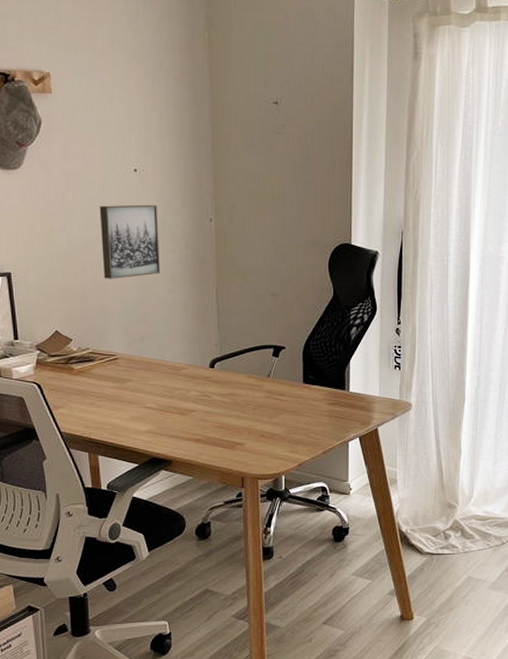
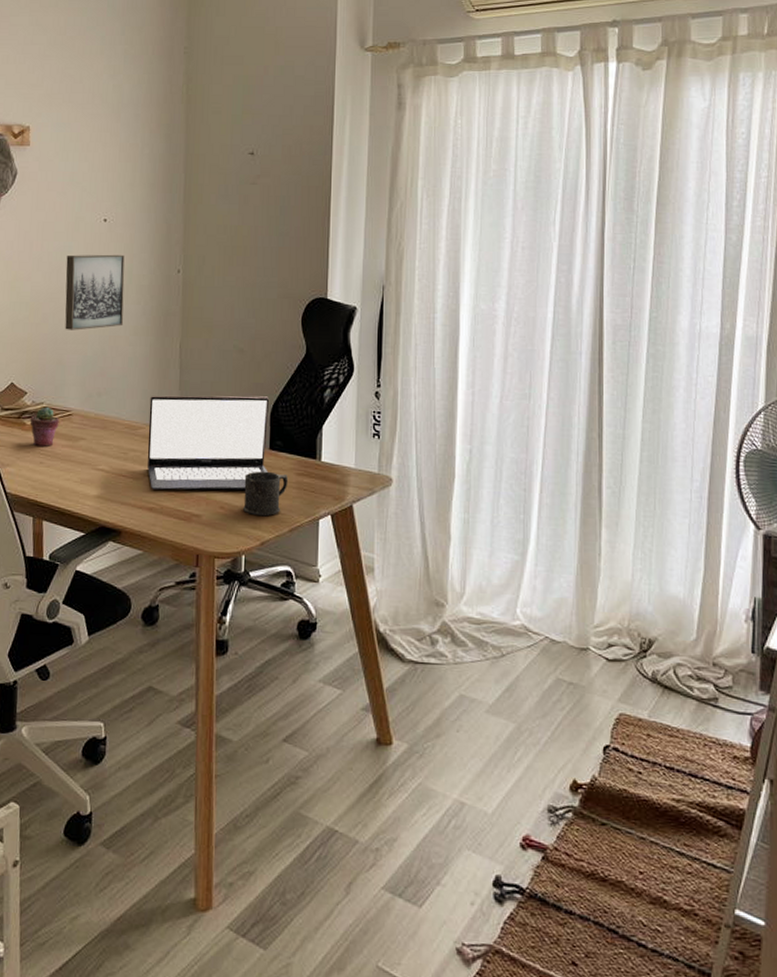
potted succulent: none [77,352,106,389] -> present [29,406,59,446]
laptop: none [190,336,302,423] -> present [147,395,270,490]
mug: none [281,402,320,442] -> present [243,471,288,517]

